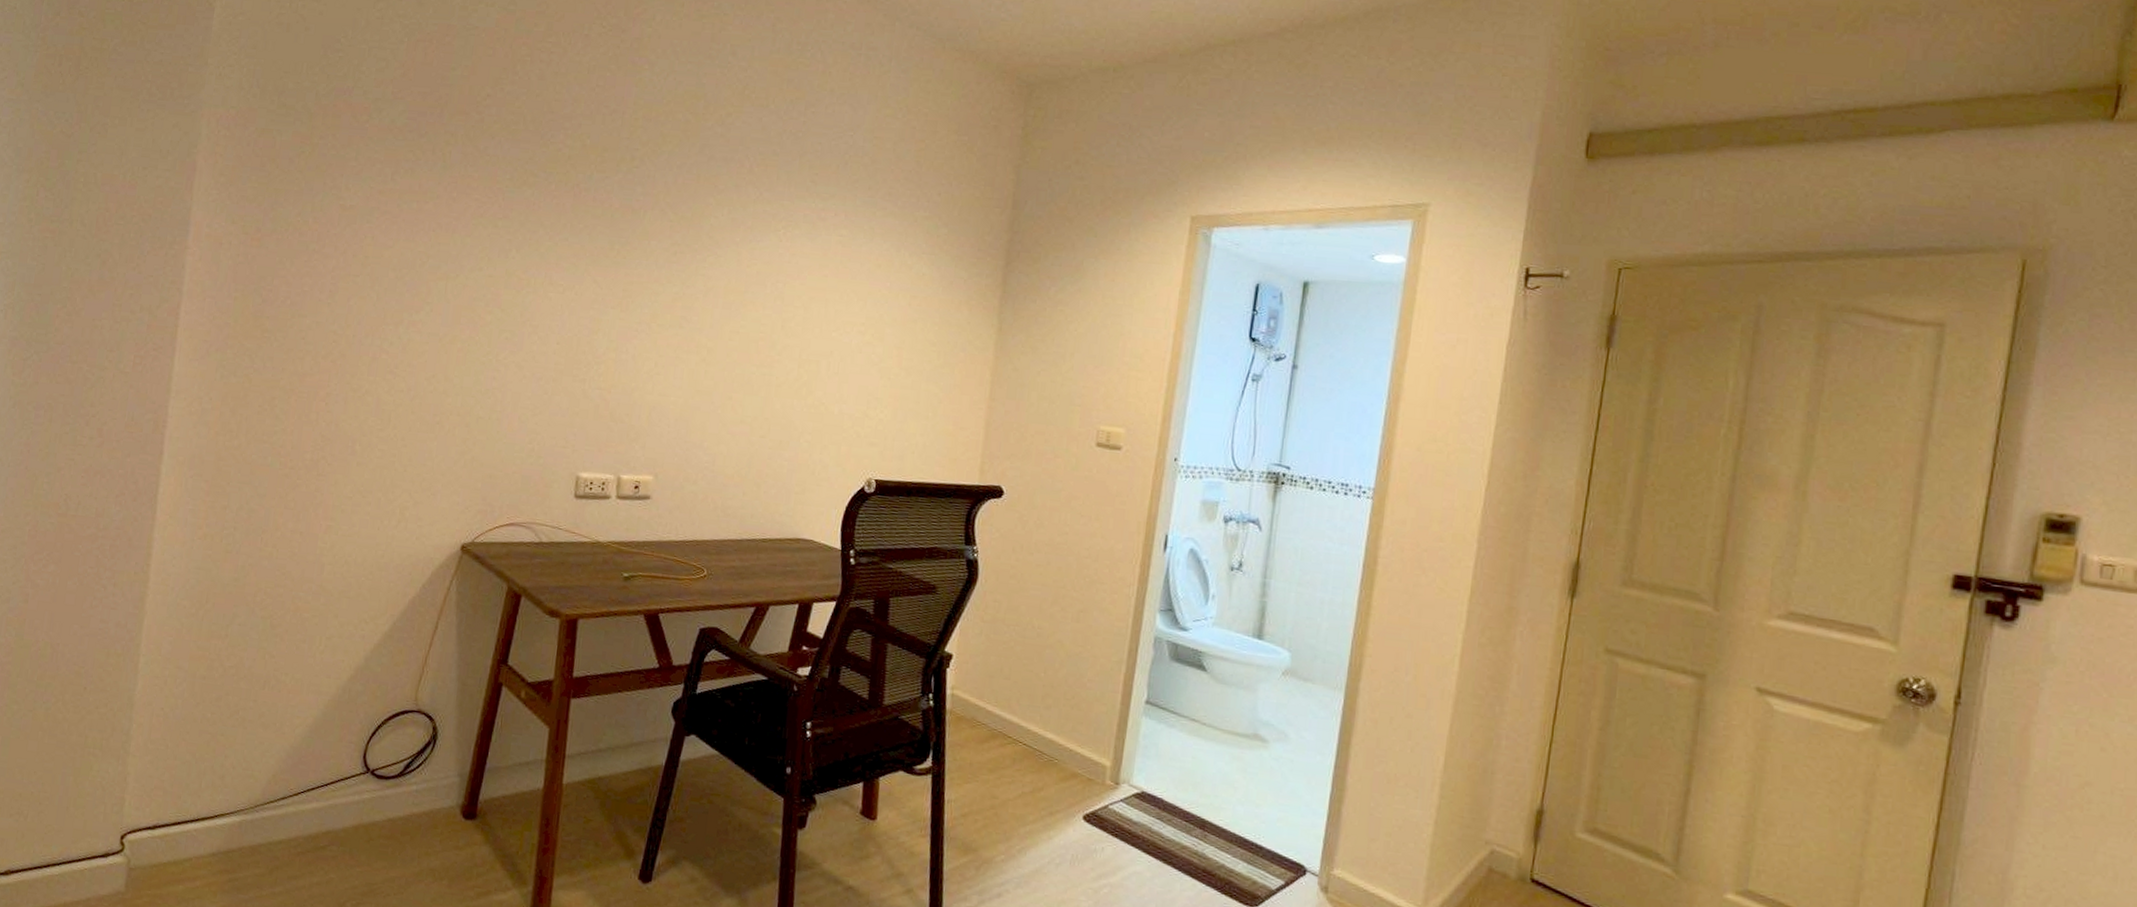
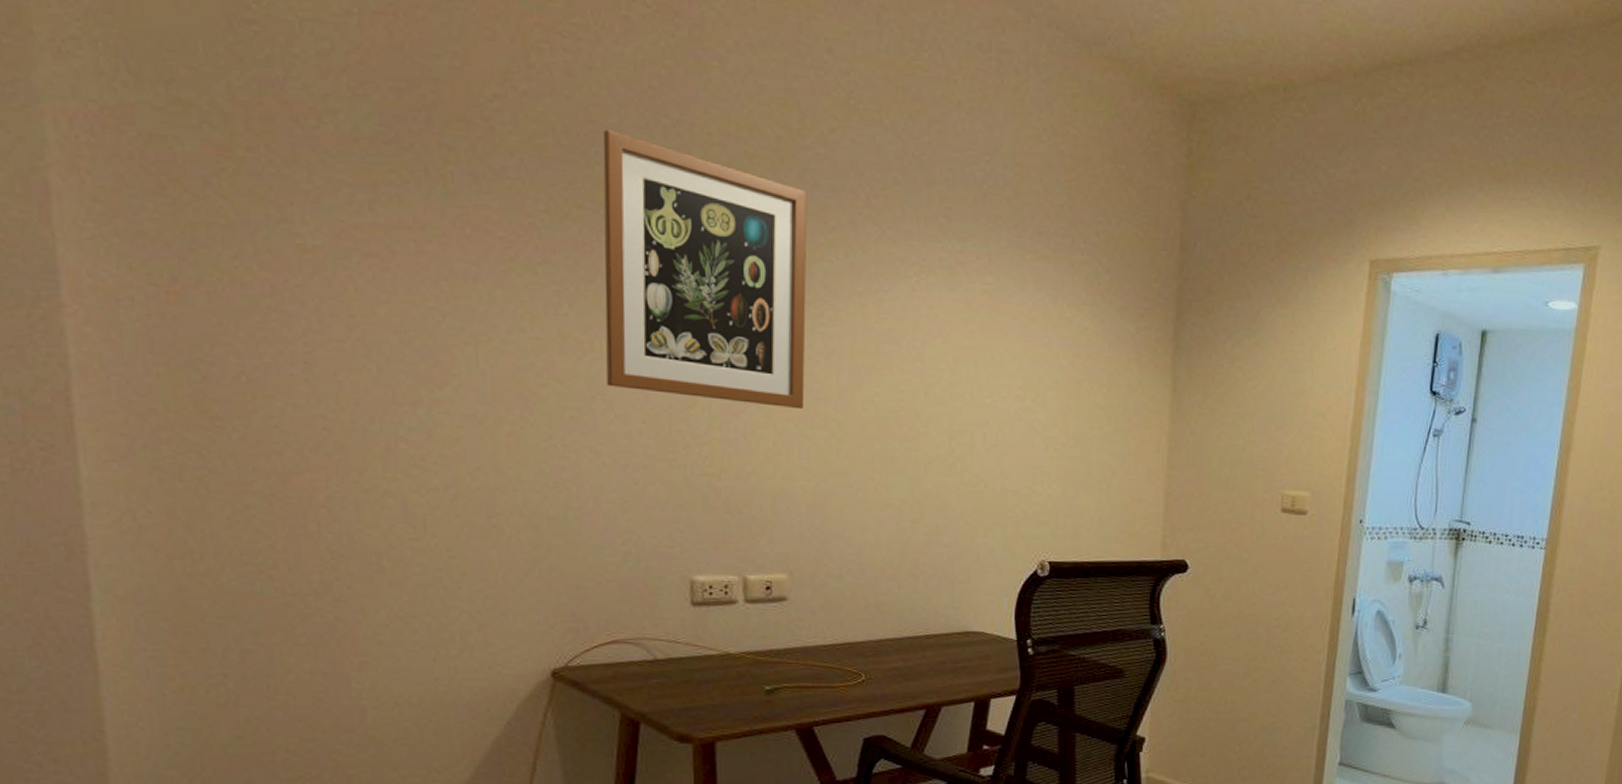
wall art: none [535,118,705,337] -> present [602,130,807,410]

